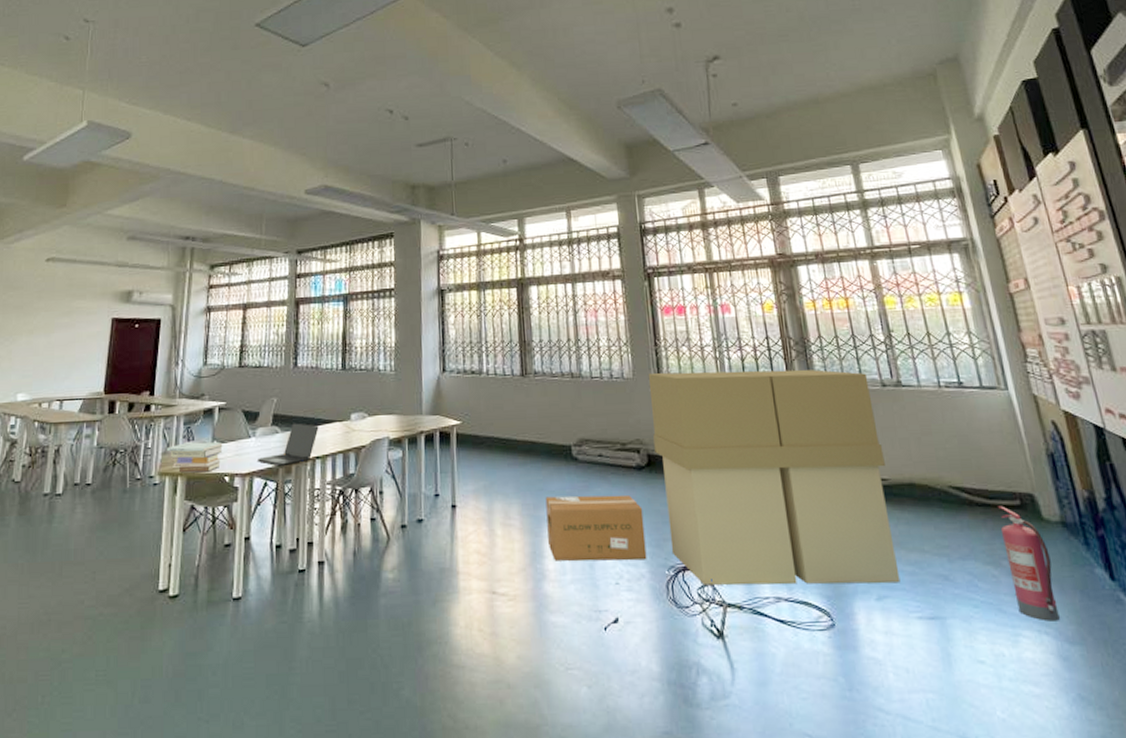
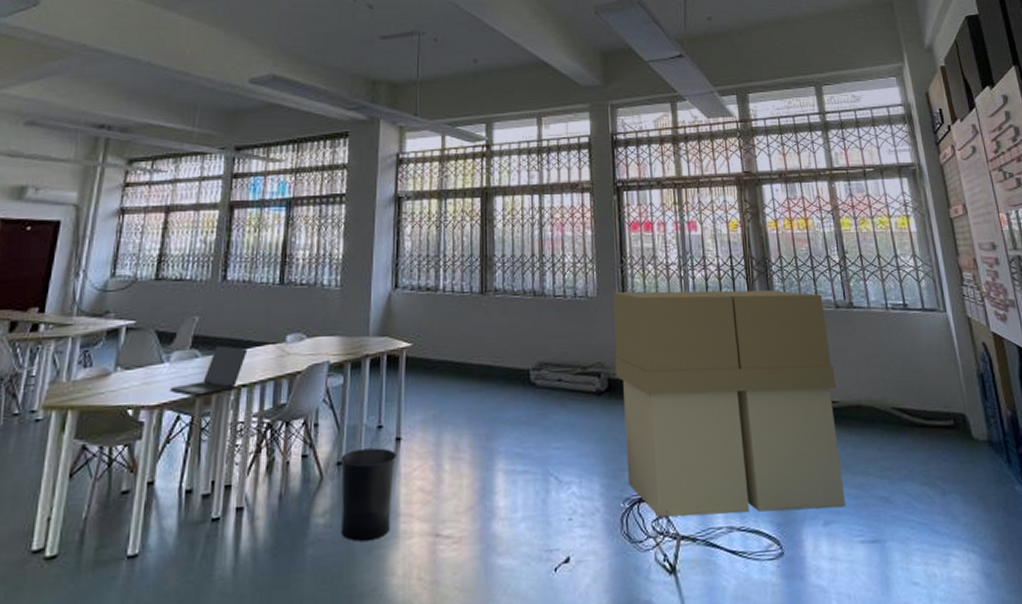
books: present [166,442,223,473] -> none [54,368,129,406]
waste bin: none [404,514,454,595] -> present [341,448,397,541]
box: present [545,495,647,561] -> none [499,422,603,497]
fire extinguisher: present [998,506,1060,621] -> none [935,426,985,540]

